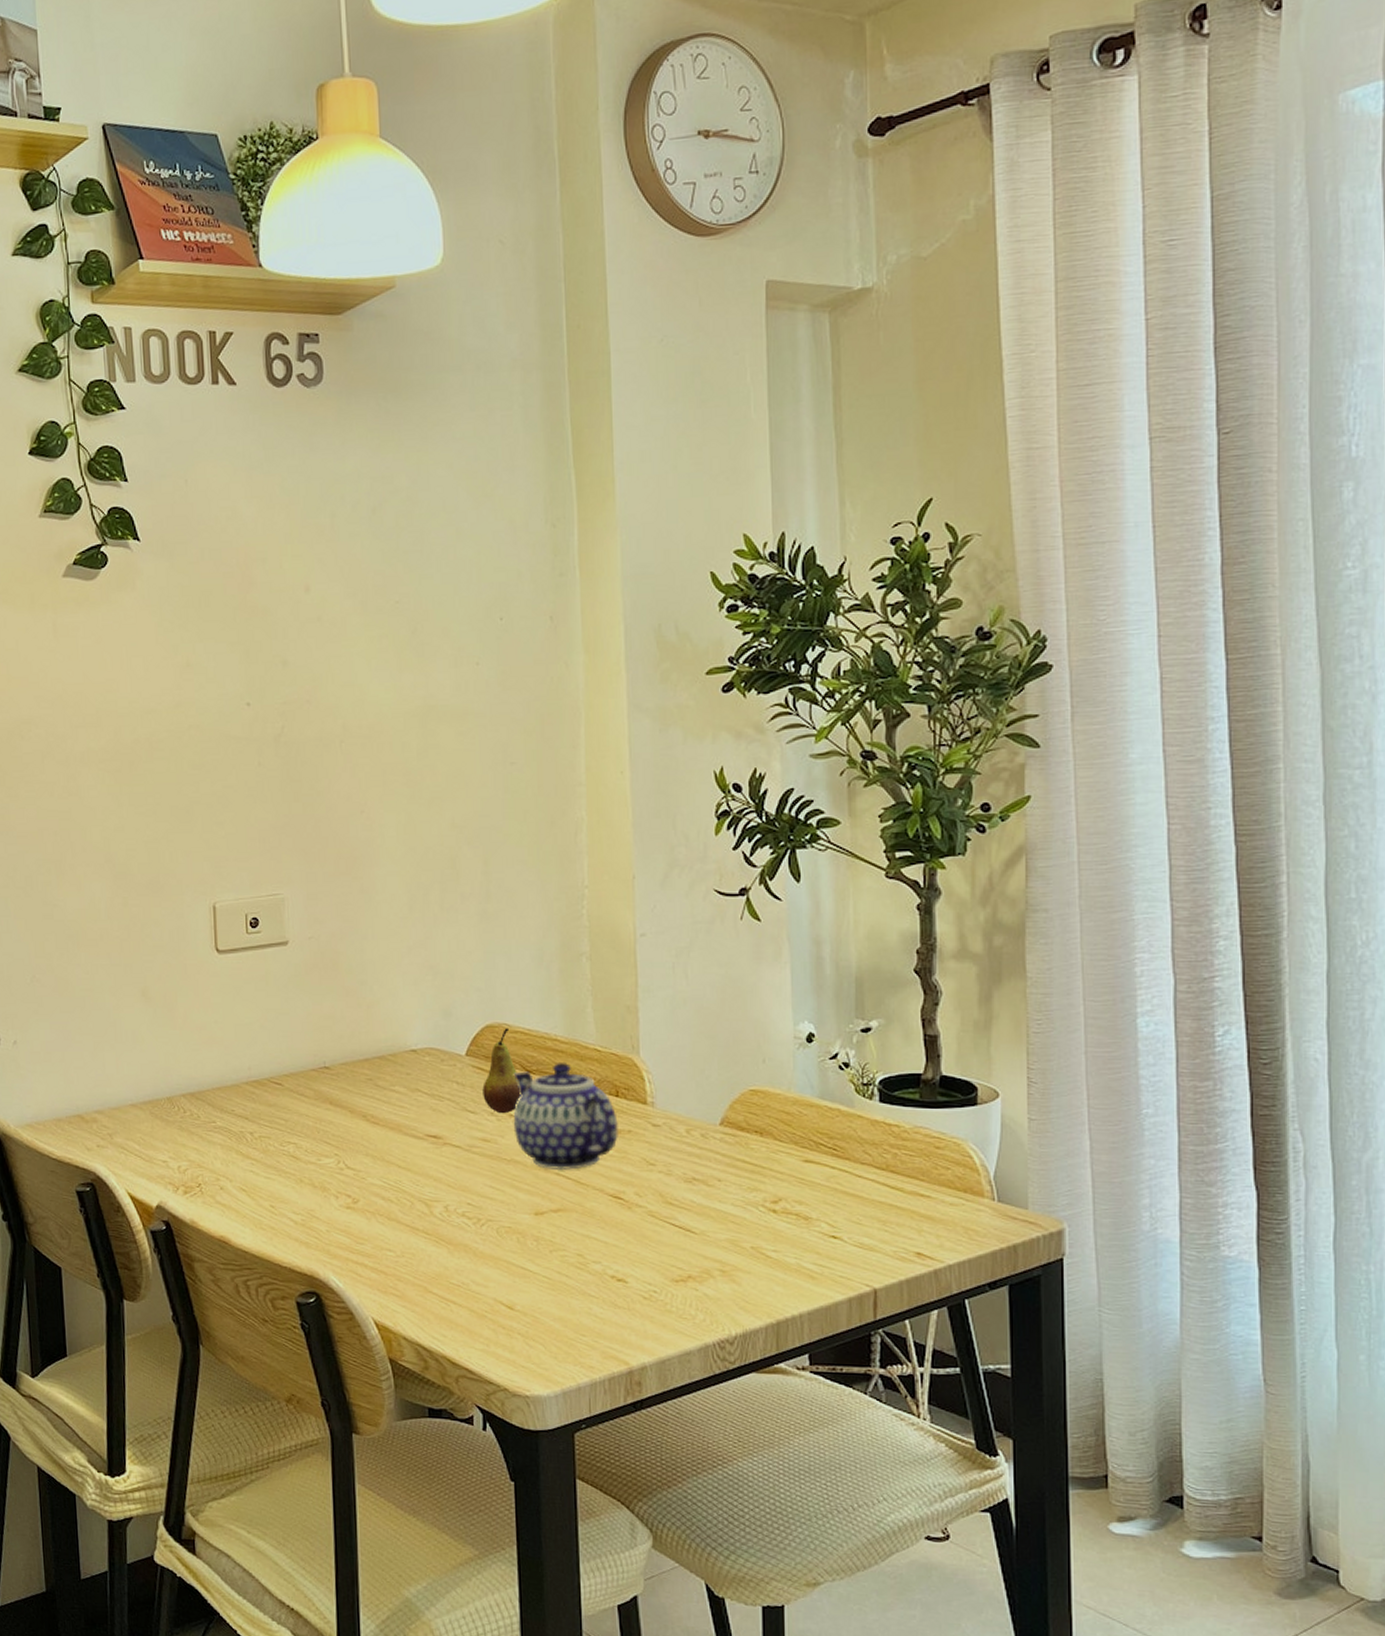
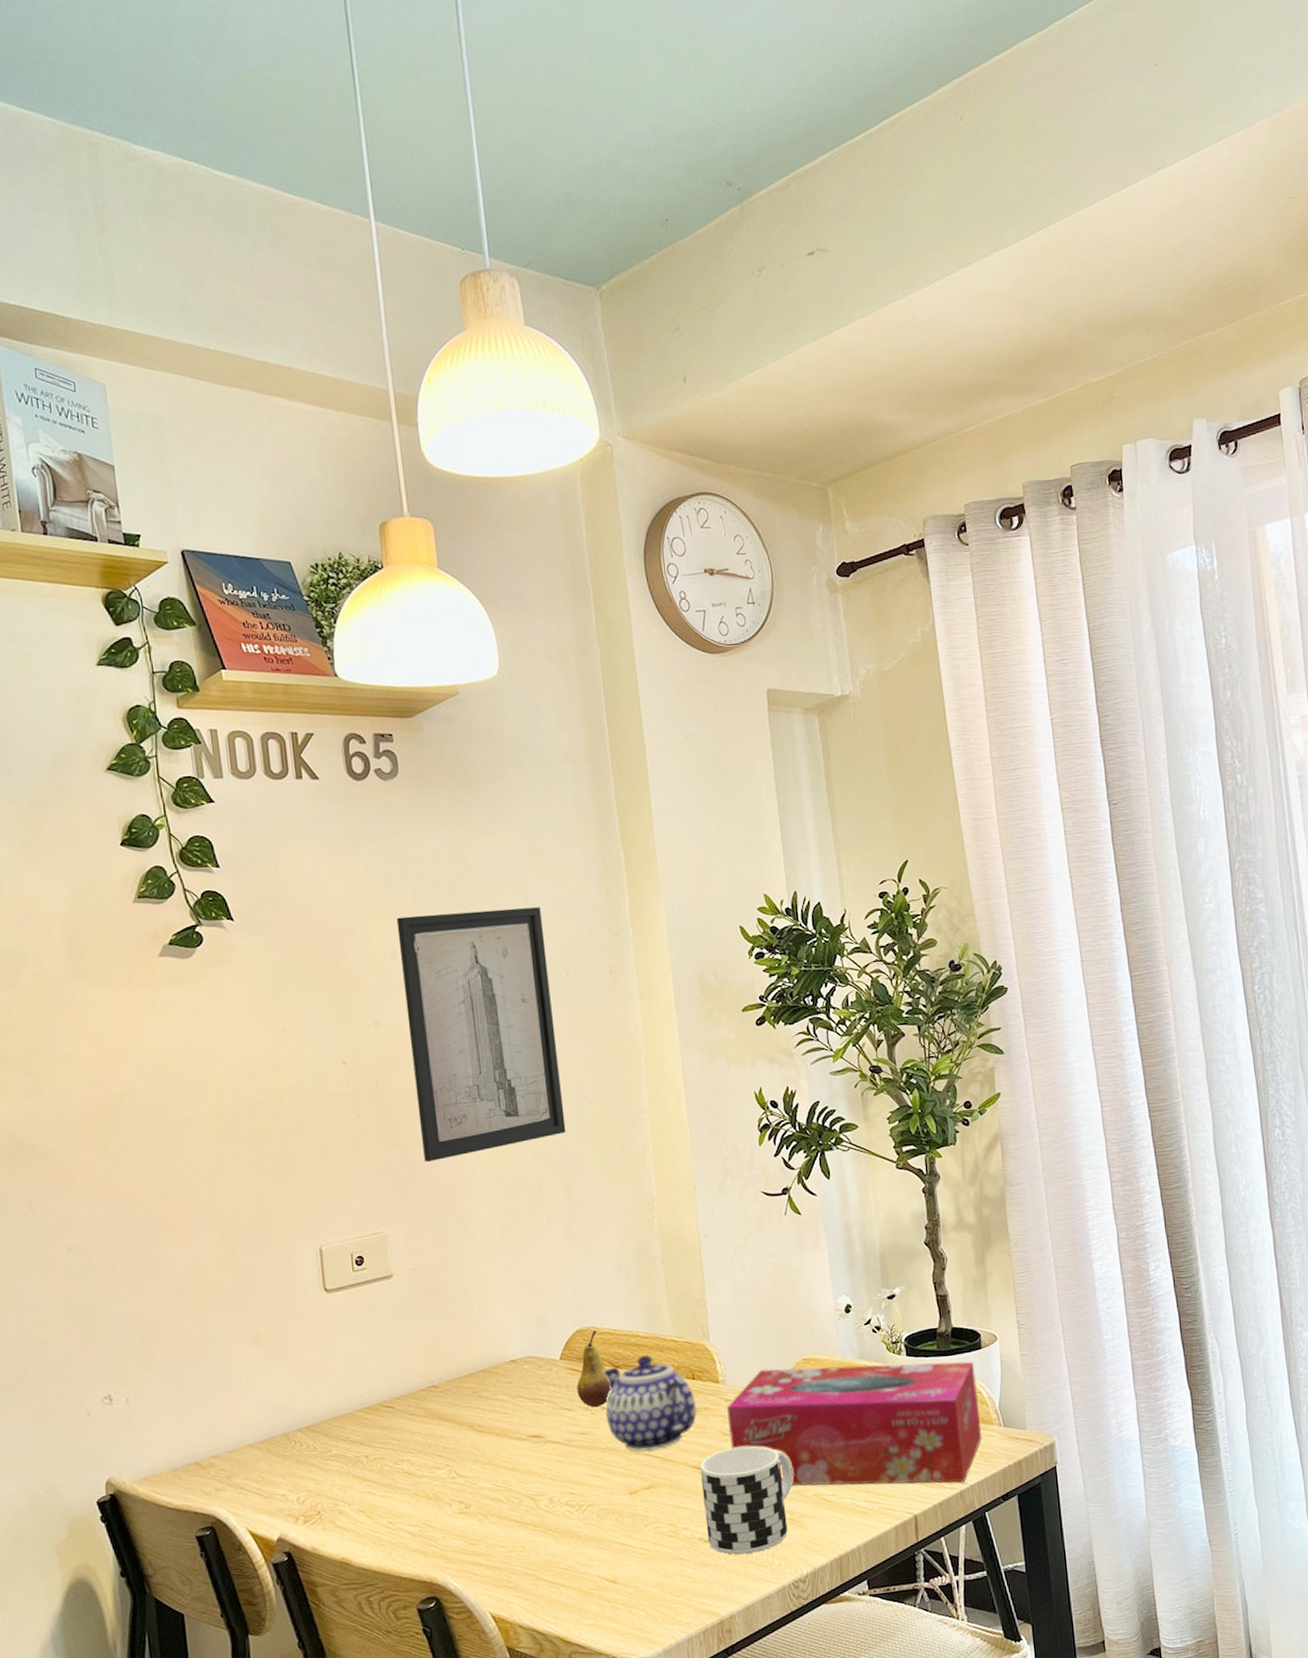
wall art: none [312,539,488,822] -> present [396,907,566,1163]
cup: none [618,1180,728,1302] -> present [700,1445,793,1555]
tissue box: none [654,1096,969,1260] -> present [727,1361,982,1486]

